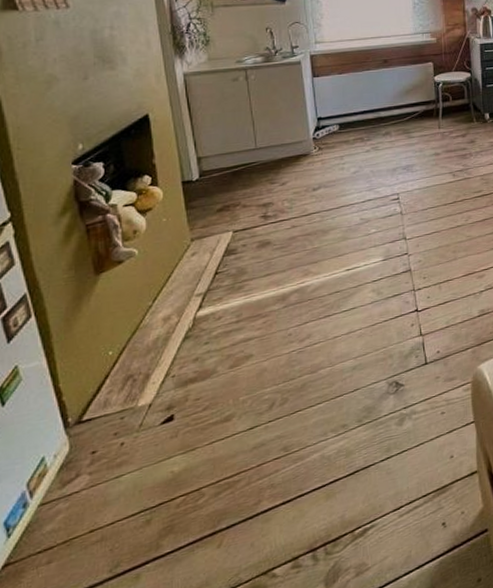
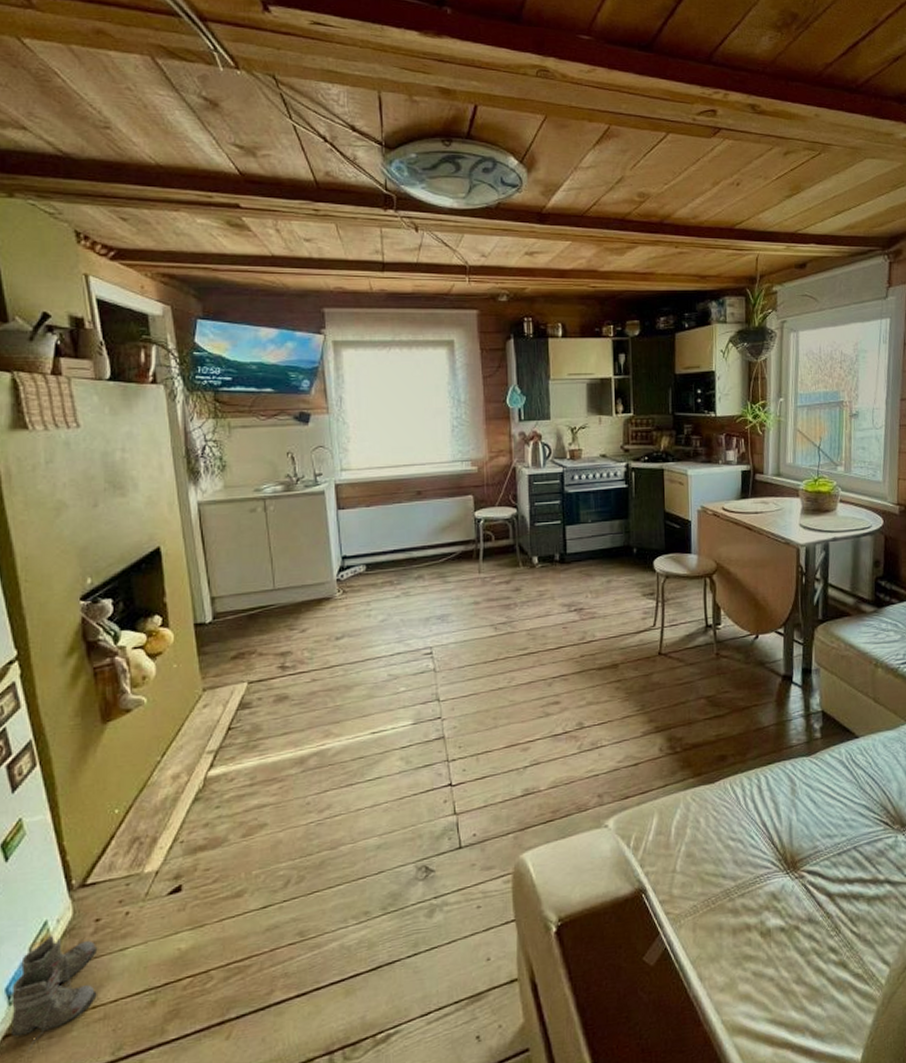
boots: none [9,469,95,579] -> present [10,934,98,1053]

